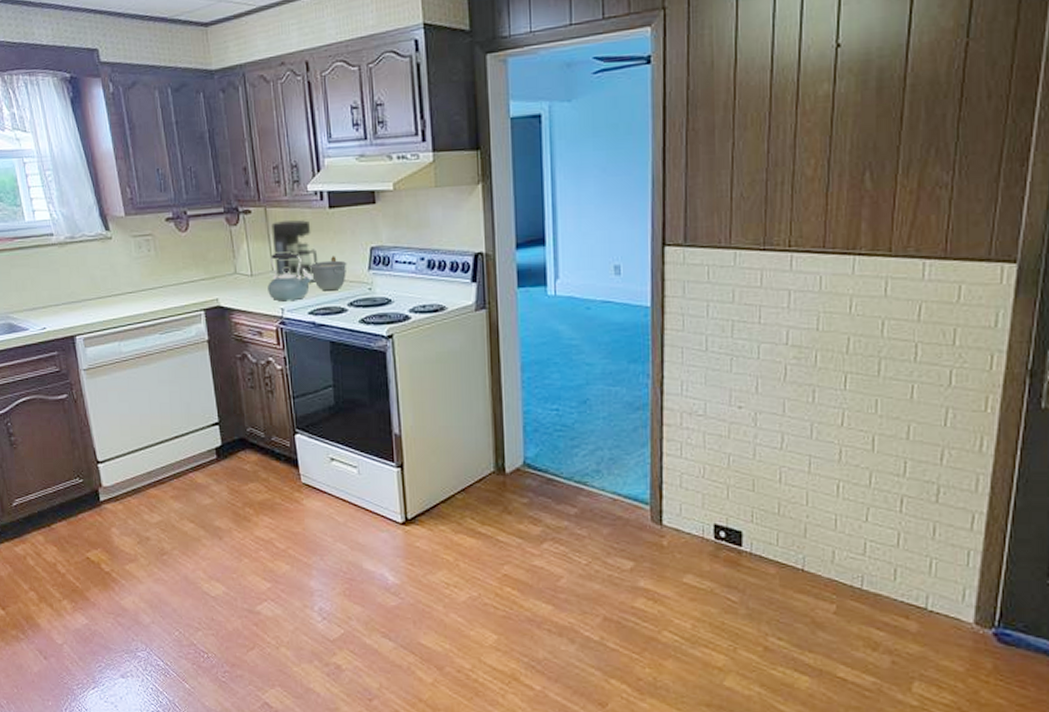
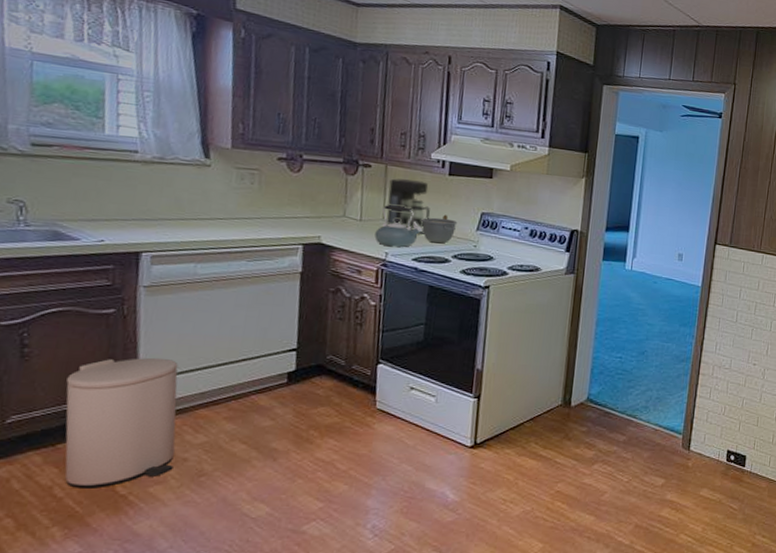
pedal bin: none [46,439,140,566] -> present [65,357,178,488]

